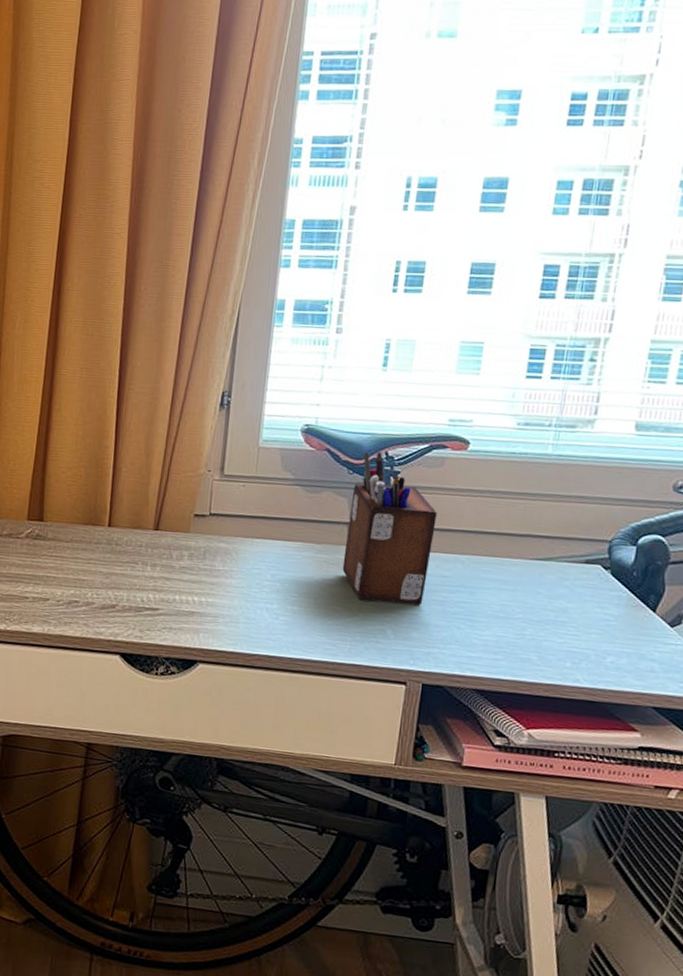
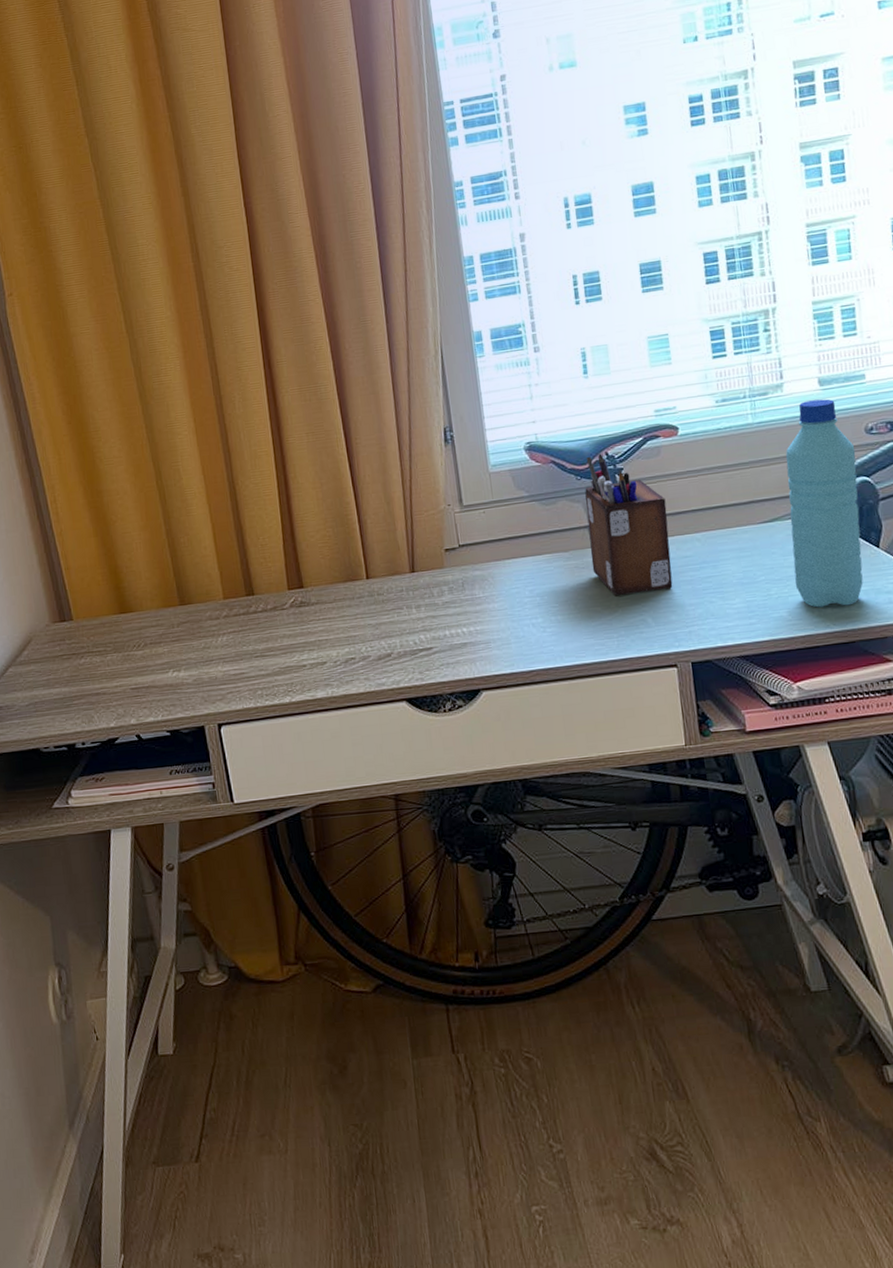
water bottle: none [553,443,657,665] -> present [785,399,864,608]

